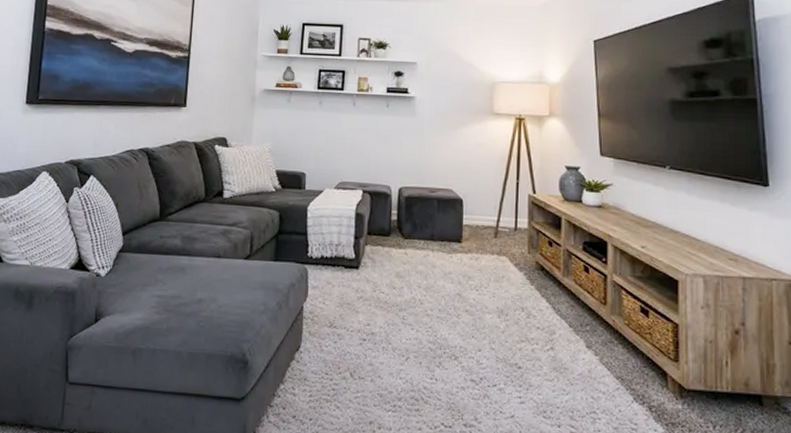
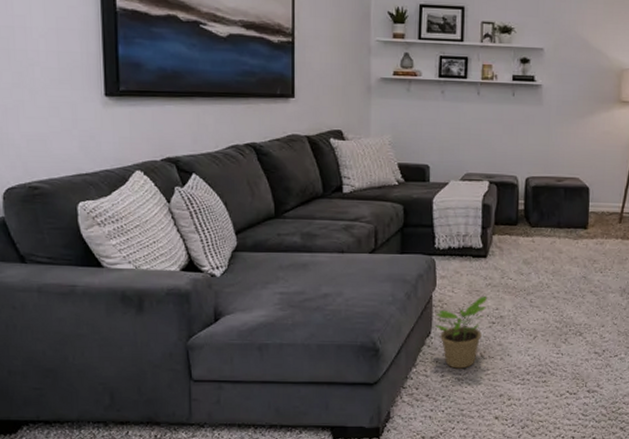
potted plant: none [305,309,358,389] -> present [436,295,487,369]

